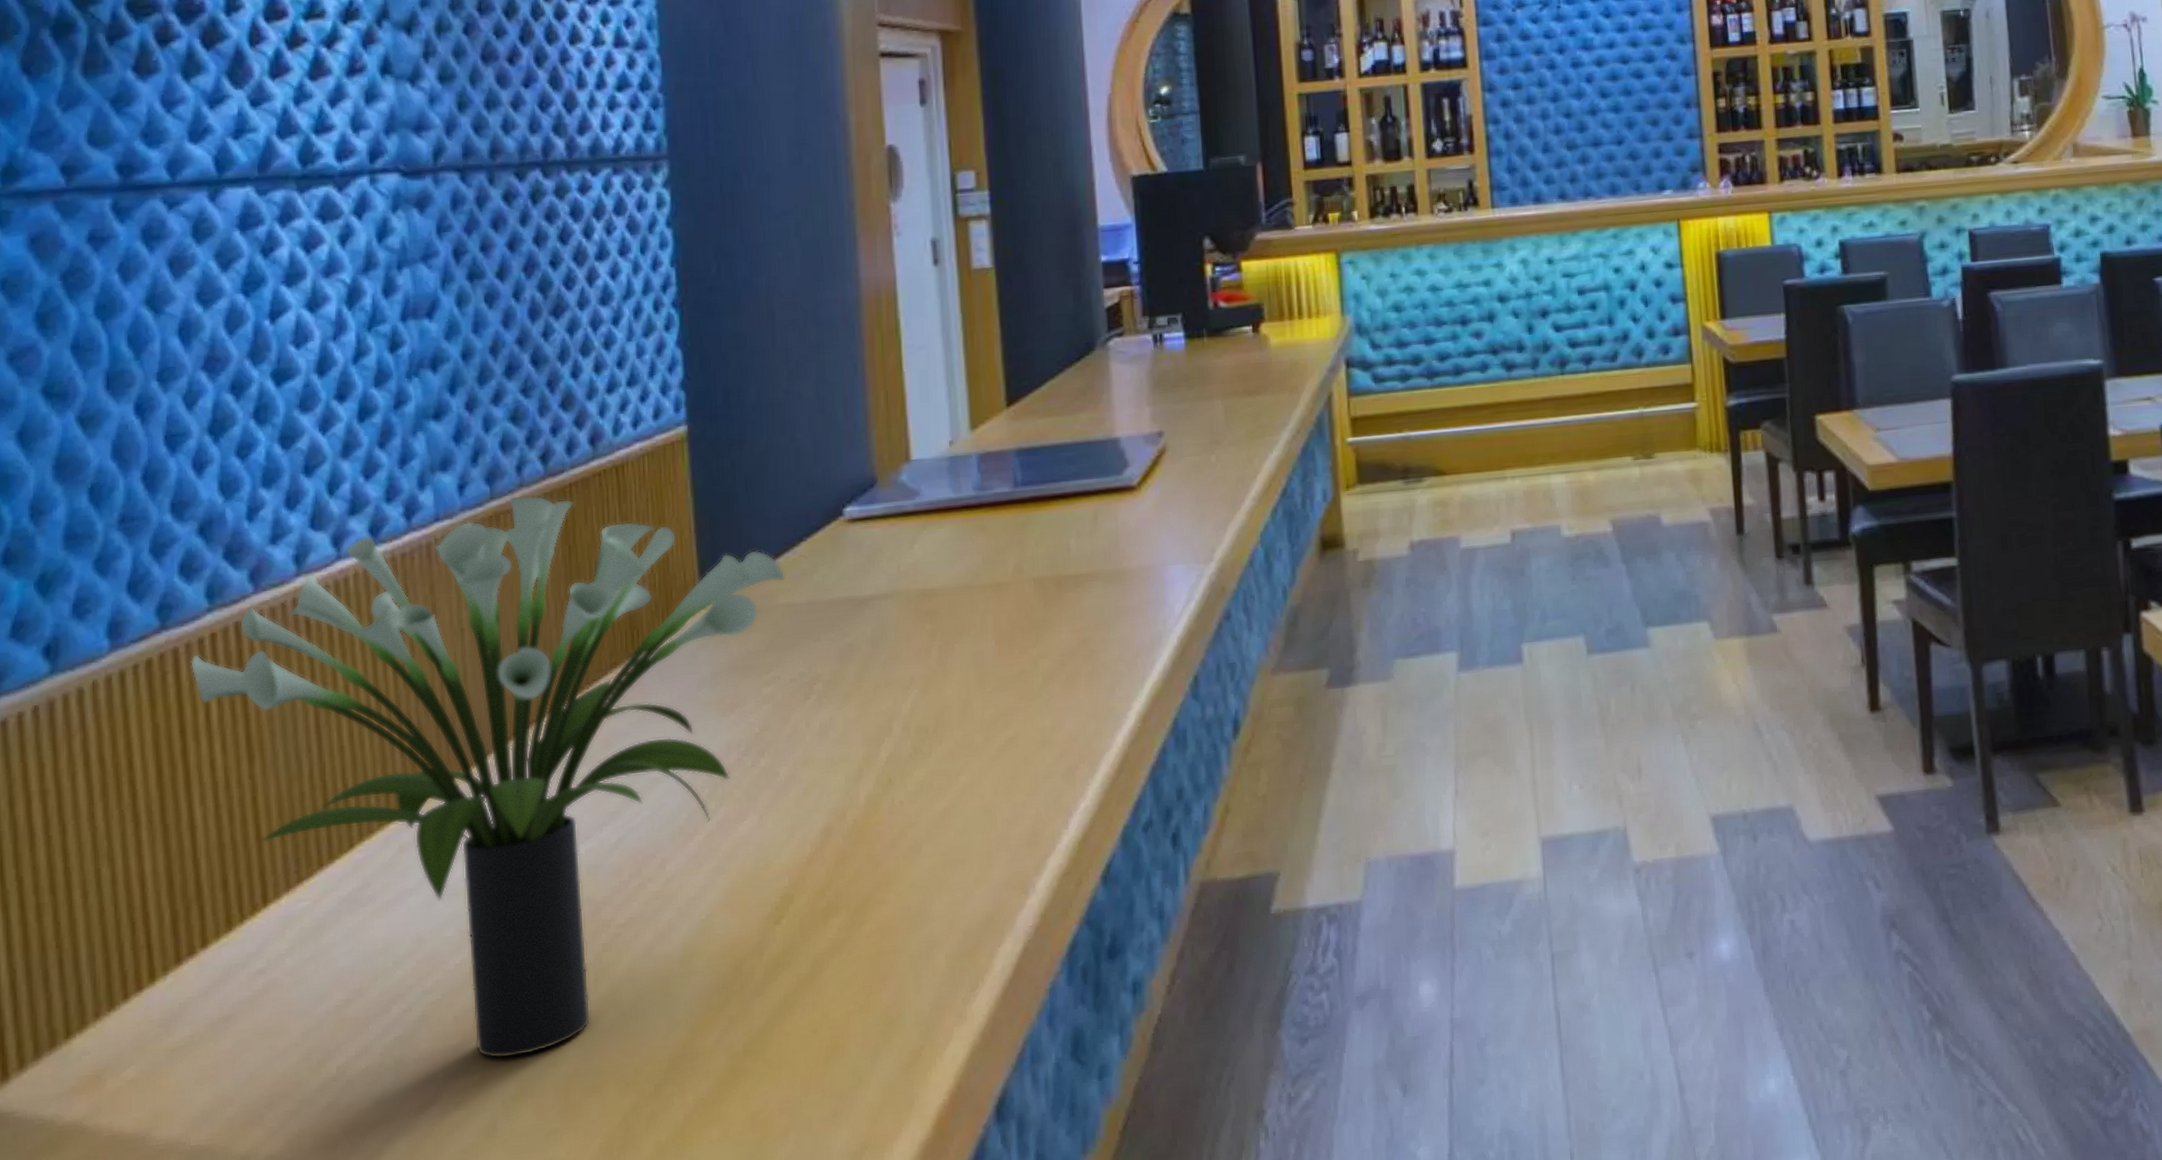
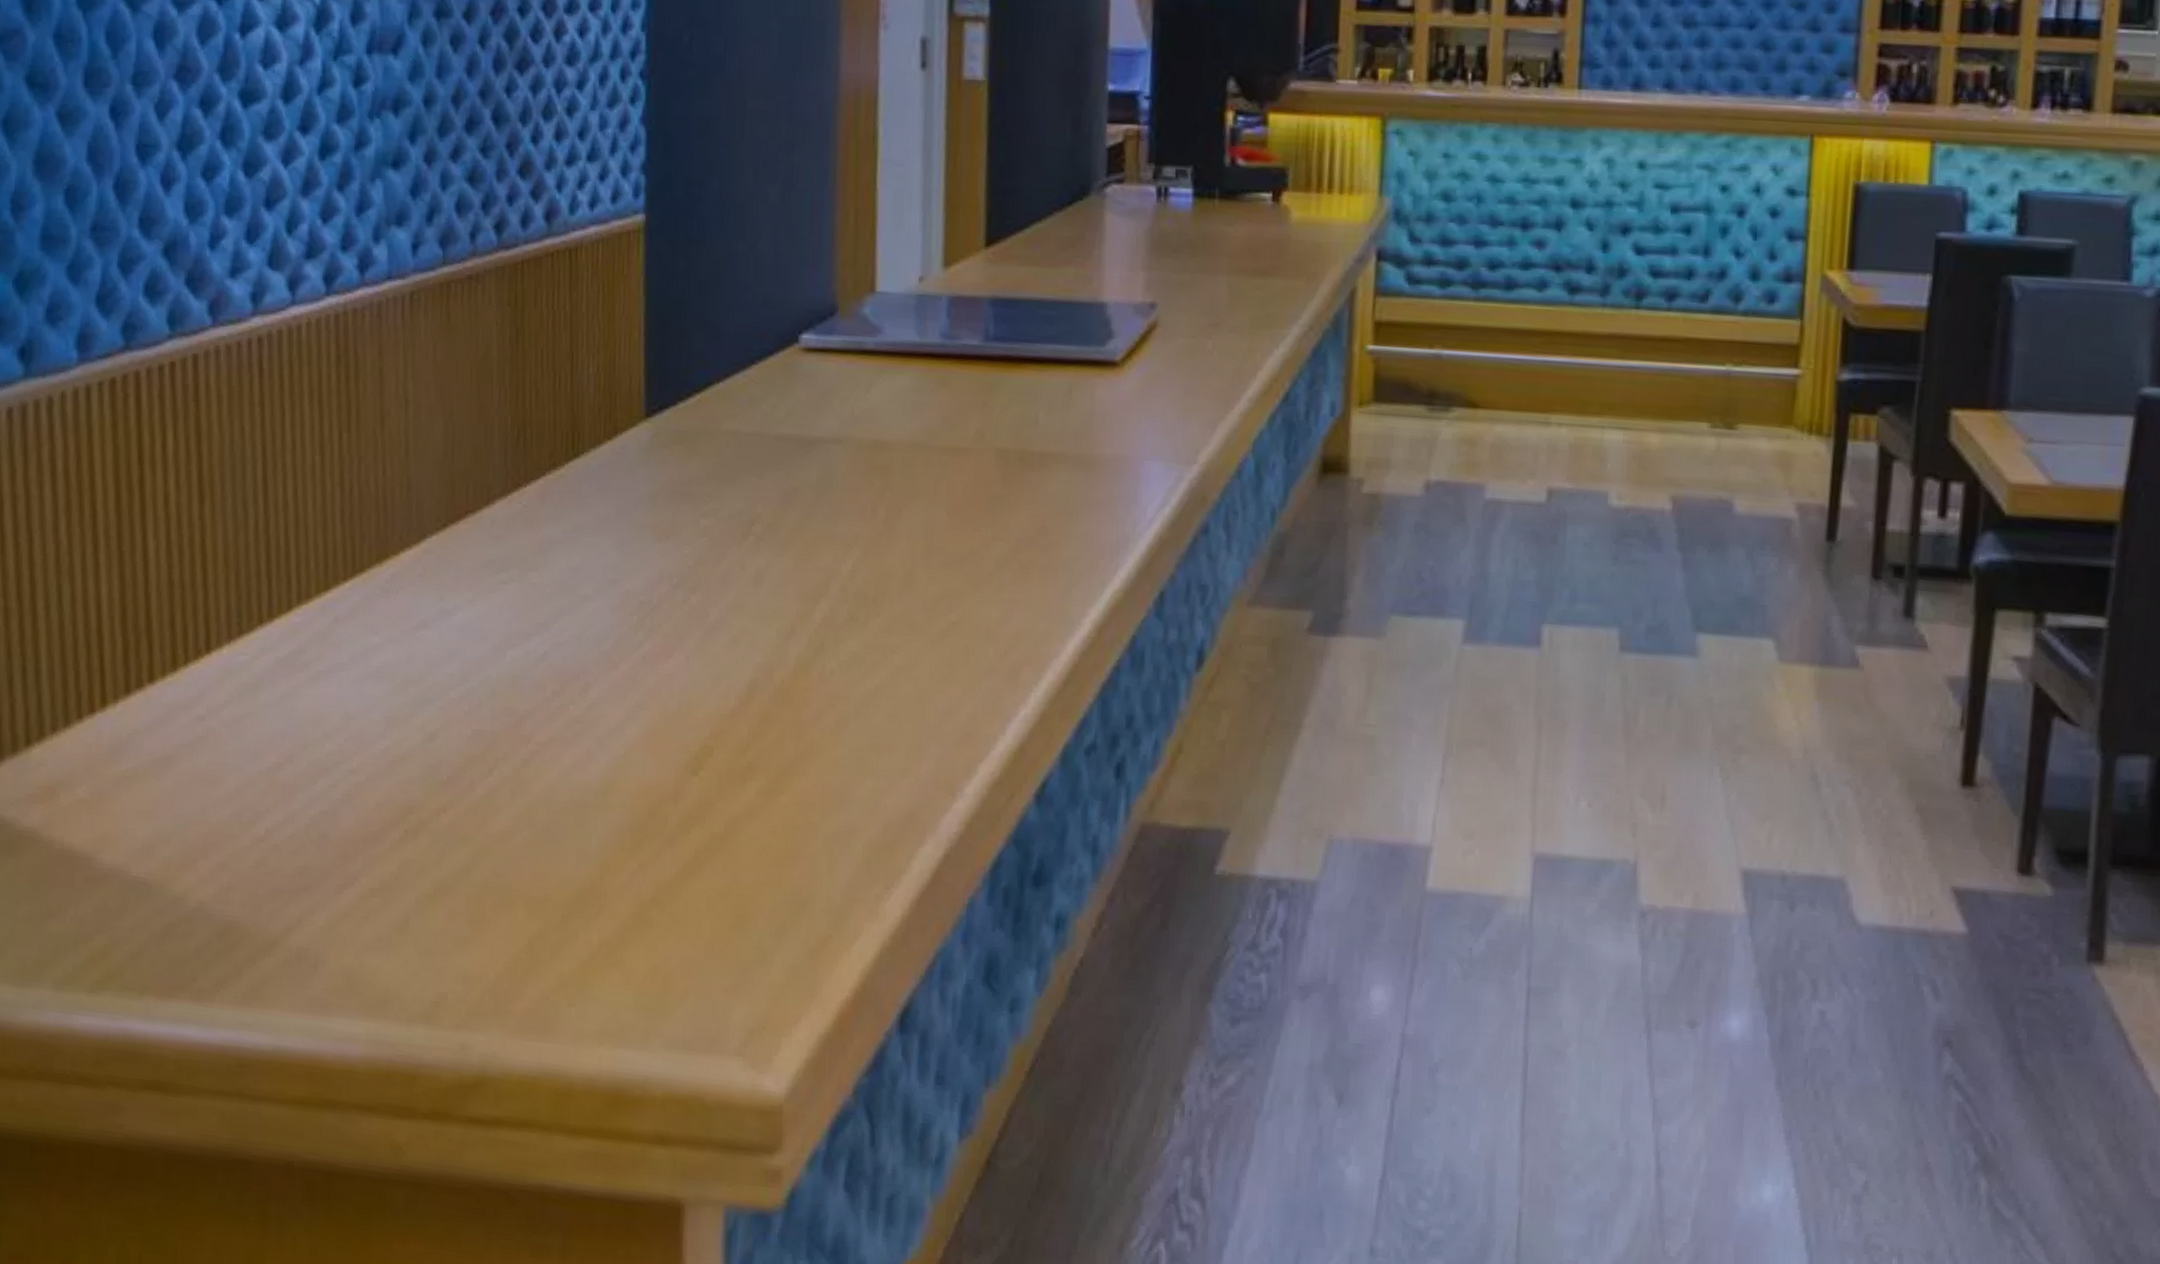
potted plant: present [190,495,786,1059] -> none [150,262,733,857]

